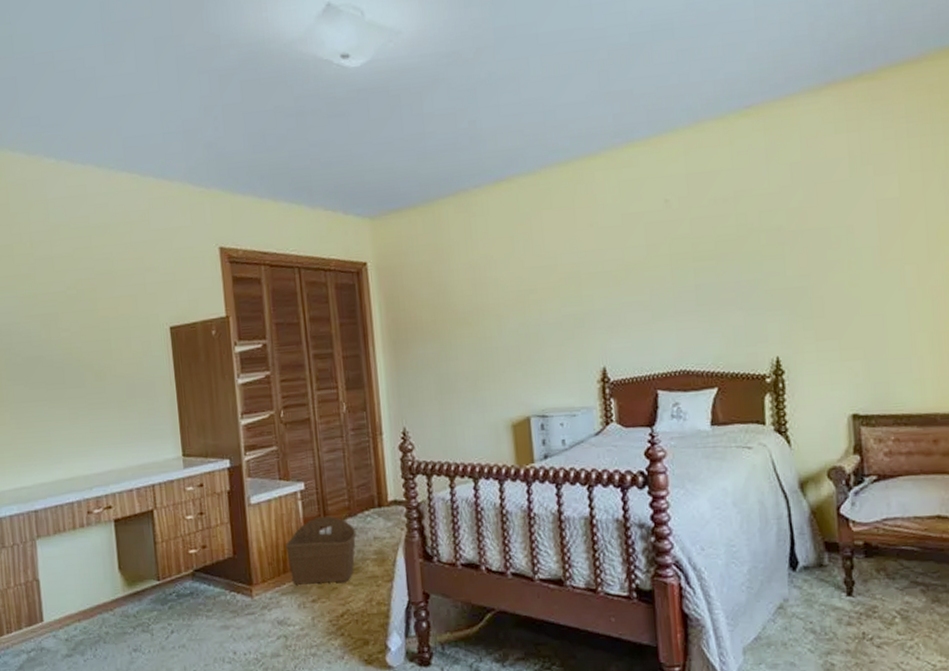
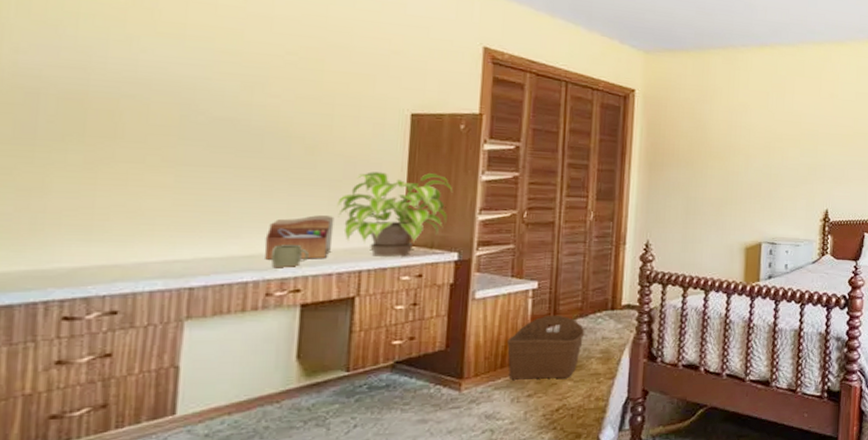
sewing box: none [79,435,129,481] -> present [264,215,335,260]
mug: none [85,464,114,488] -> present [270,244,310,268]
plant: none [126,383,216,470] -> present [337,172,453,258]

